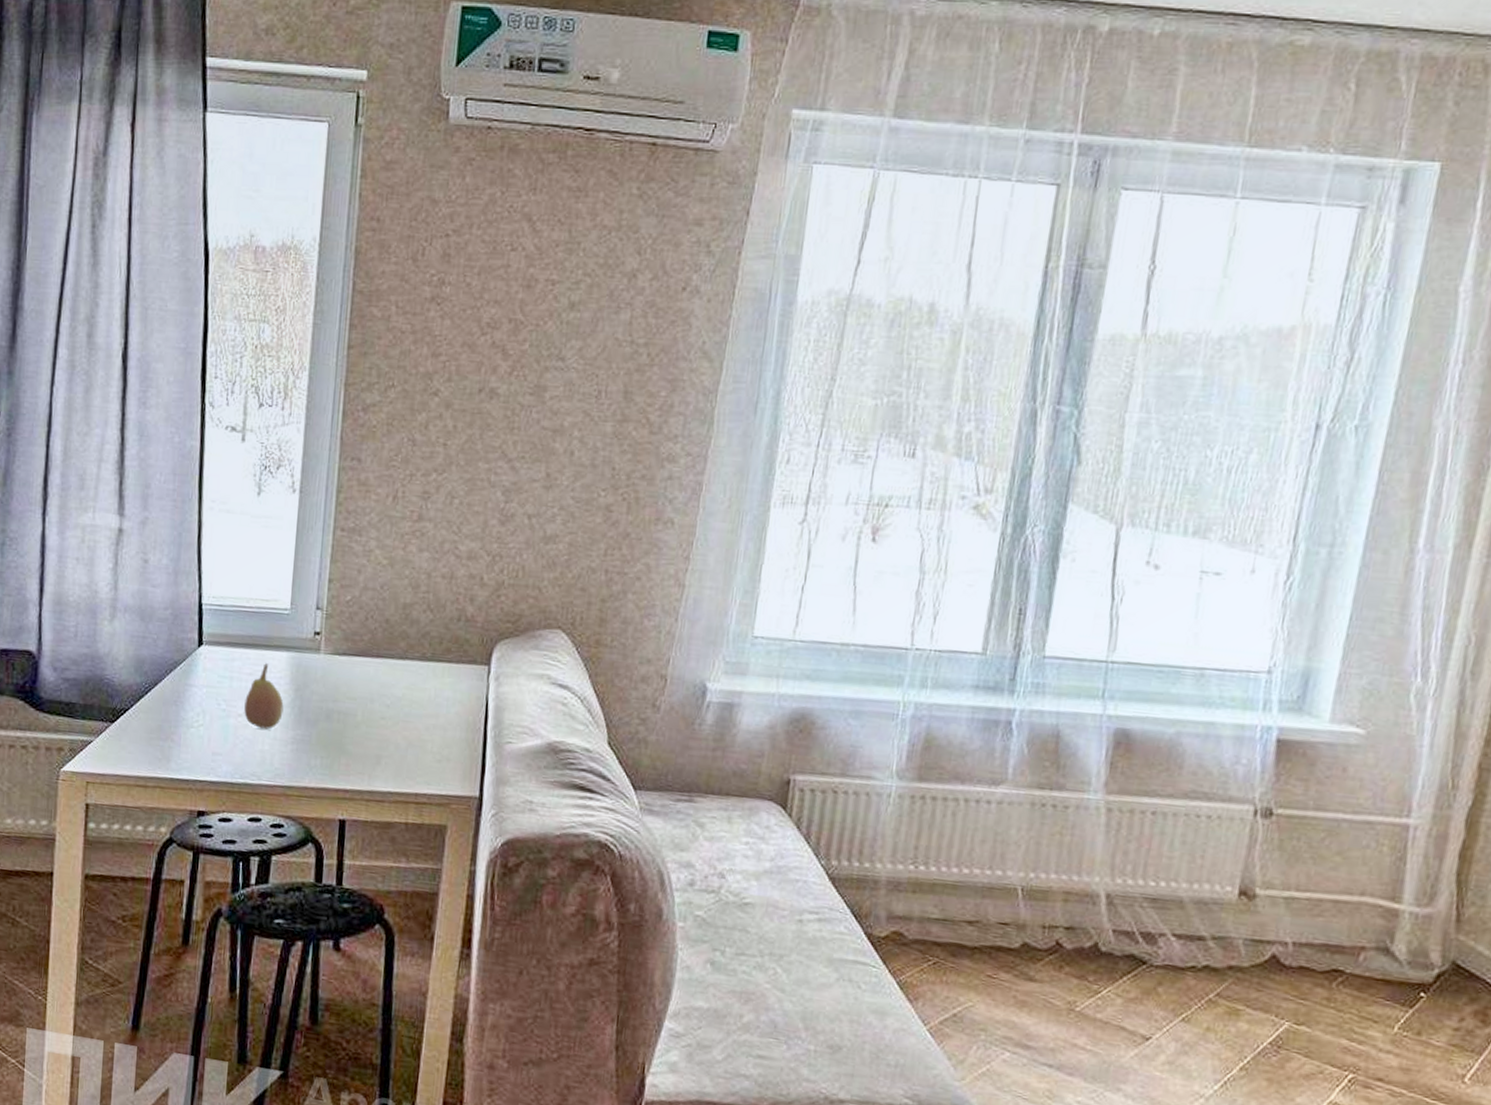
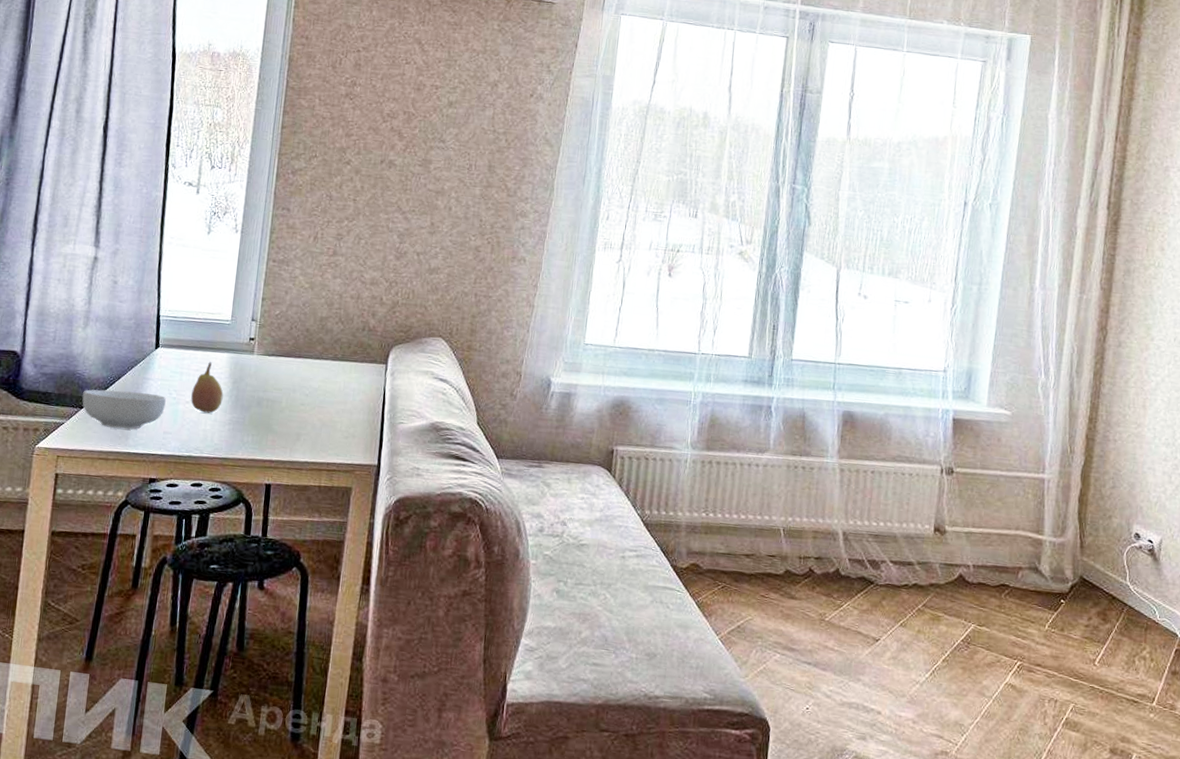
cereal bowl: none [113,698,214,749] -> present [82,389,166,429]

